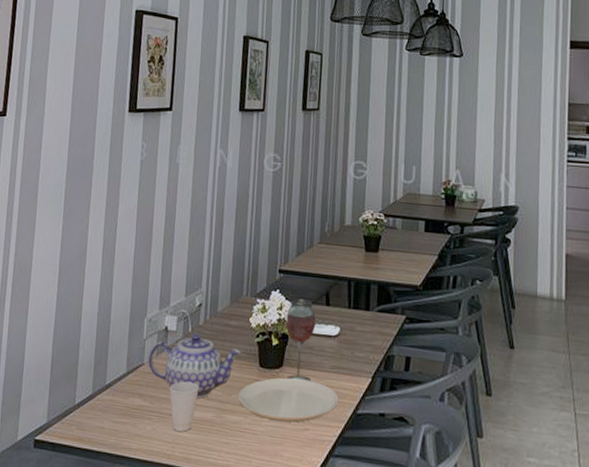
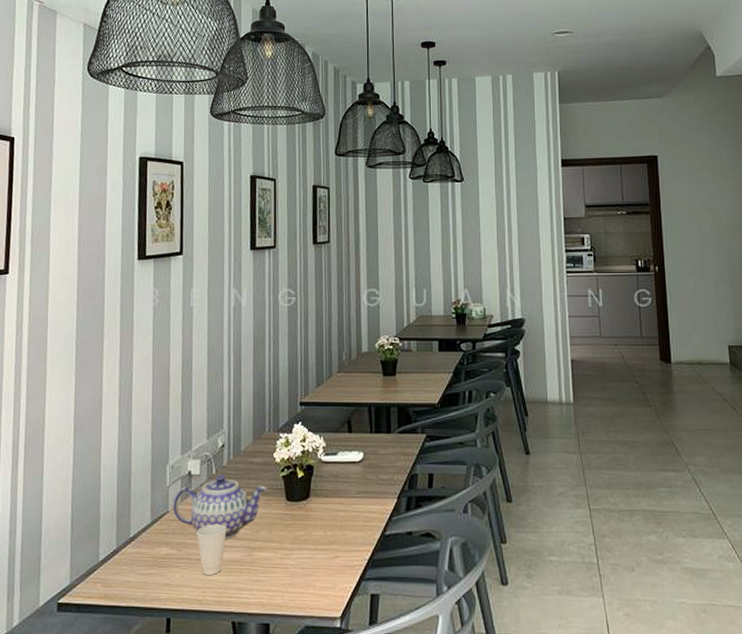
plate: present [237,377,339,423] -> none [266,508,367,553]
wineglass: present [285,298,316,382] -> none [310,428,340,509]

